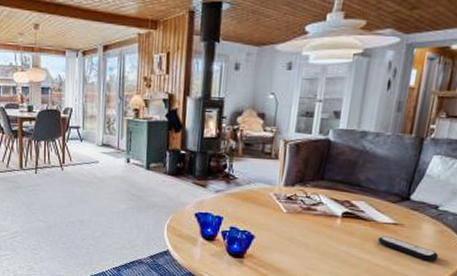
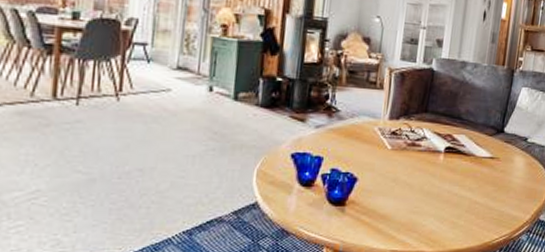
remote control: present [378,236,439,261] -> none [477,171,529,195]

